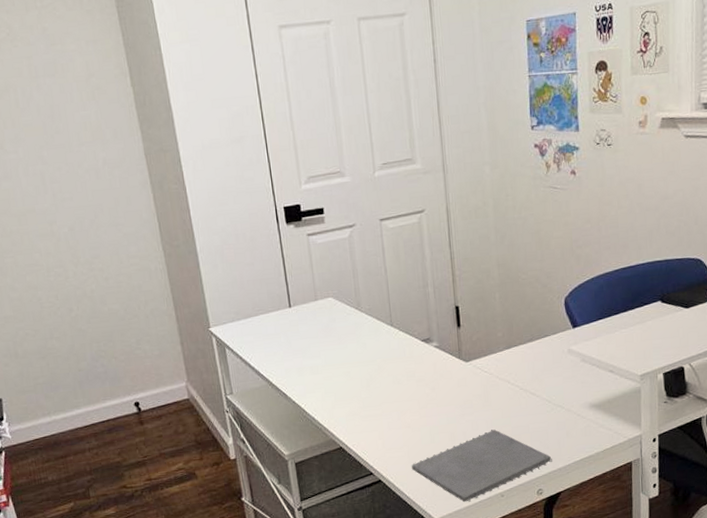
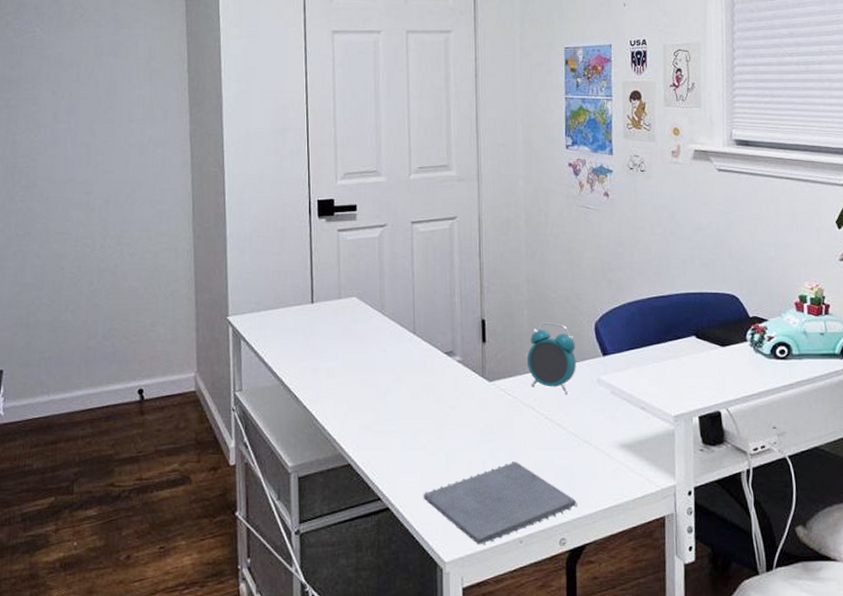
alarm clock: none [500,302,548,367] -> present [526,322,576,395]

